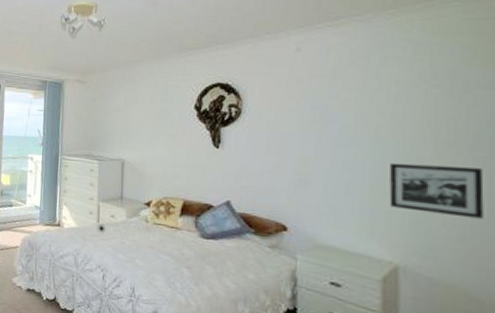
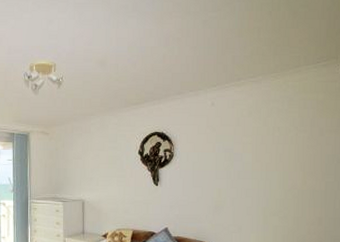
picture frame: present [389,162,484,219] -> none [275,189,332,226]

